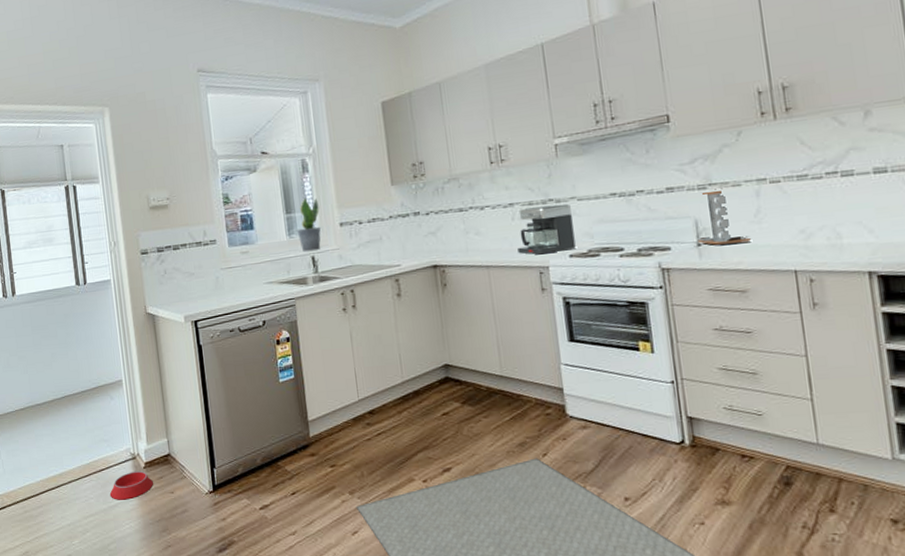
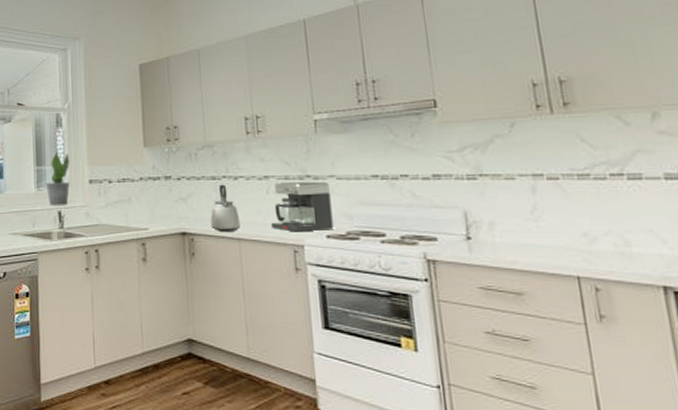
kettle: none [459,215,489,261] -> present [210,184,240,231]
spice rack: present [695,188,752,246] -> none [464,180,528,242]

